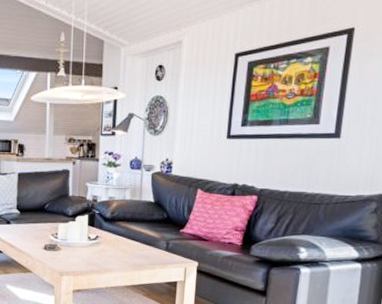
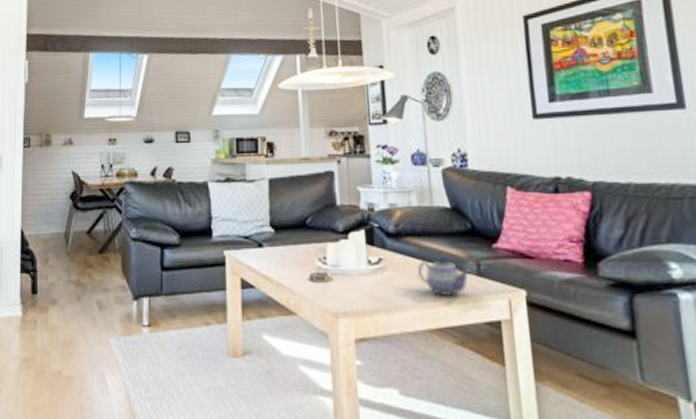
teapot: none [123,237,162,264] -> present [417,258,471,297]

